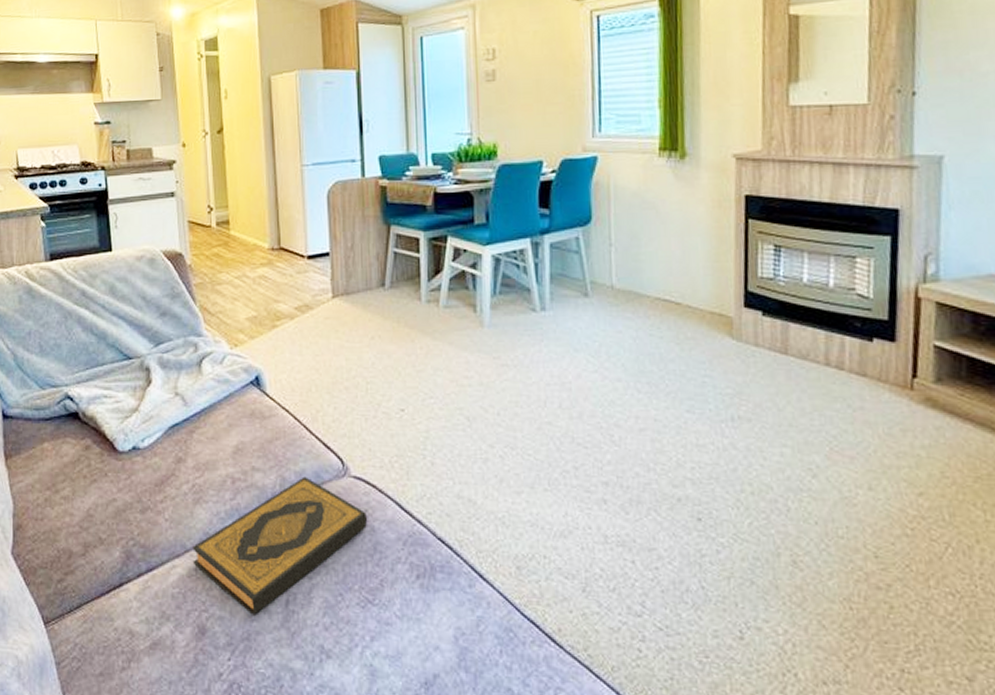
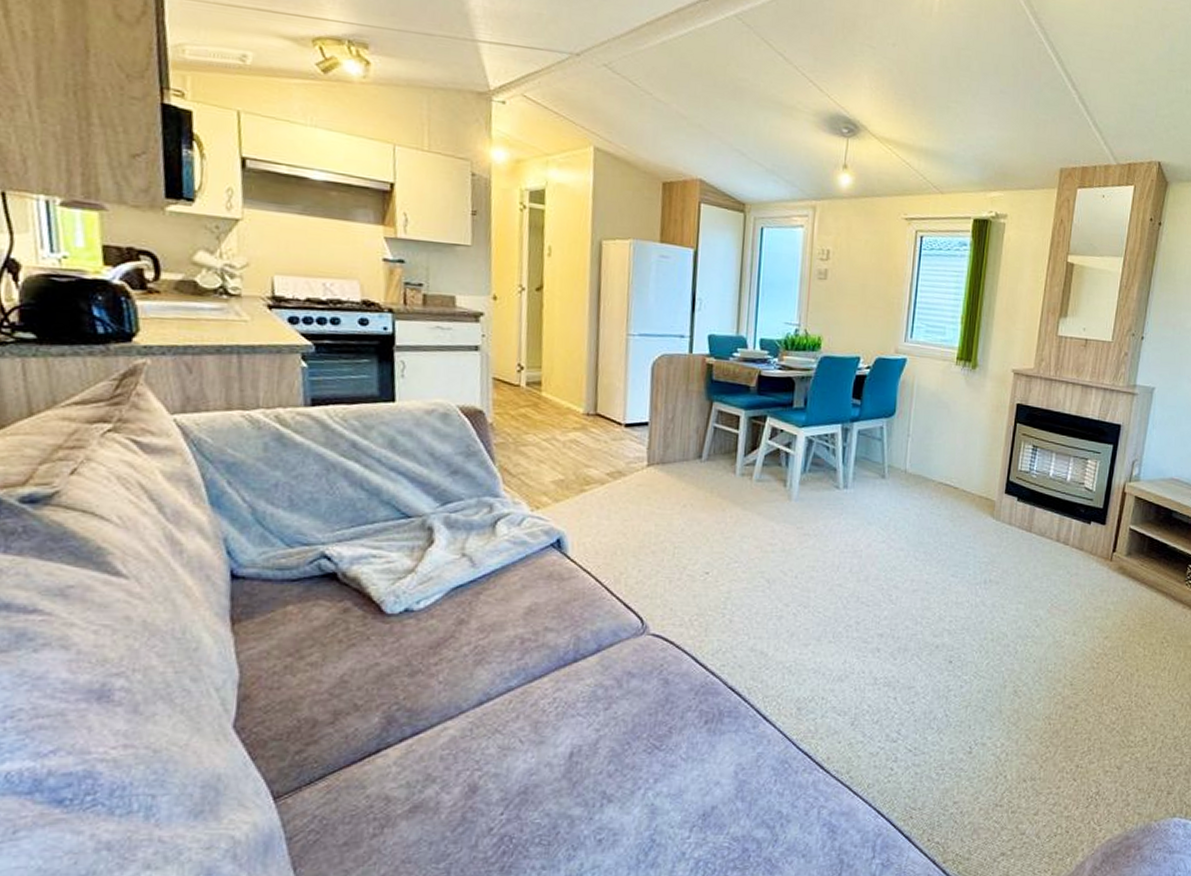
hardback book: present [193,476,367,615] -> none [469,635,662,770]

